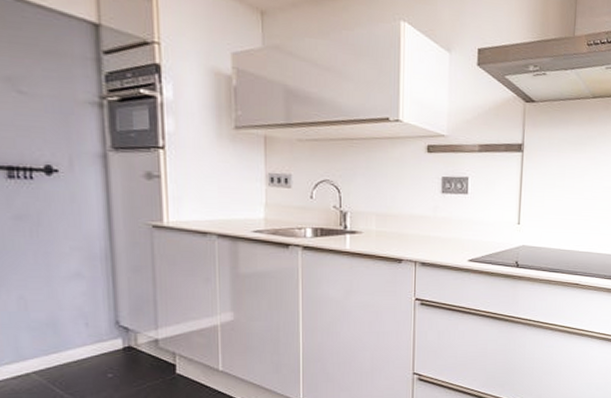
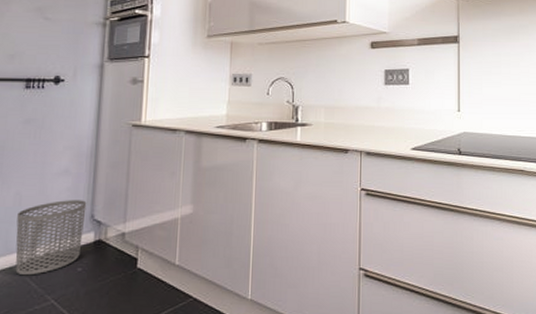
waste bin: none [25,305,109,382] -> present [15,200,87,276]

